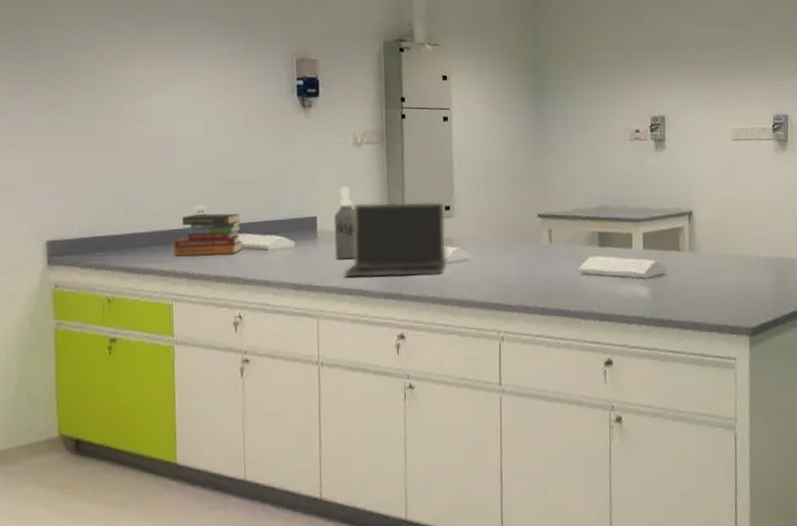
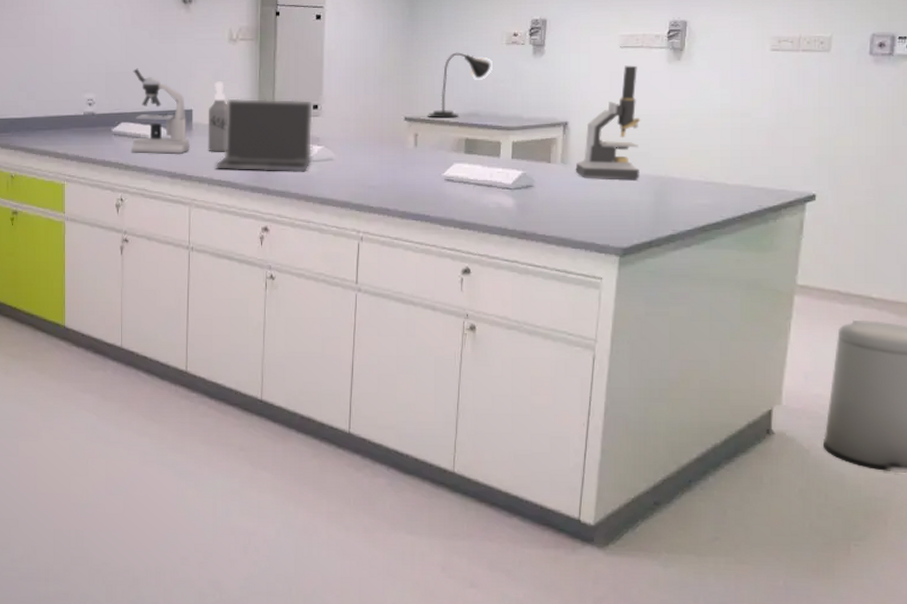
books: present [173,213,242,256] -> none [66,102,125,141]
microscope: none [249,176,316,266] -> present [131,68,191,155]
desk lamp: none [559,149,617,214] -> present [426,52,491,118]
microscope: none [702,156,761,265] -> present [575,65,641,181]

